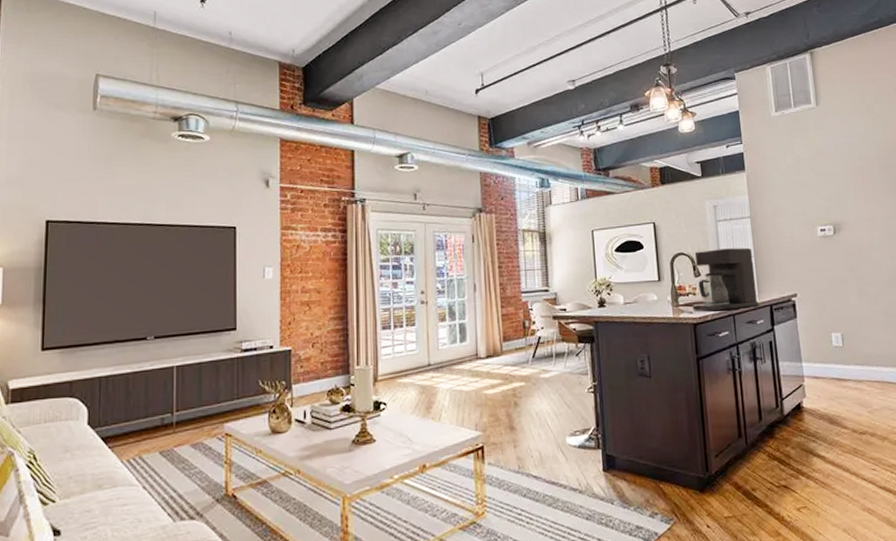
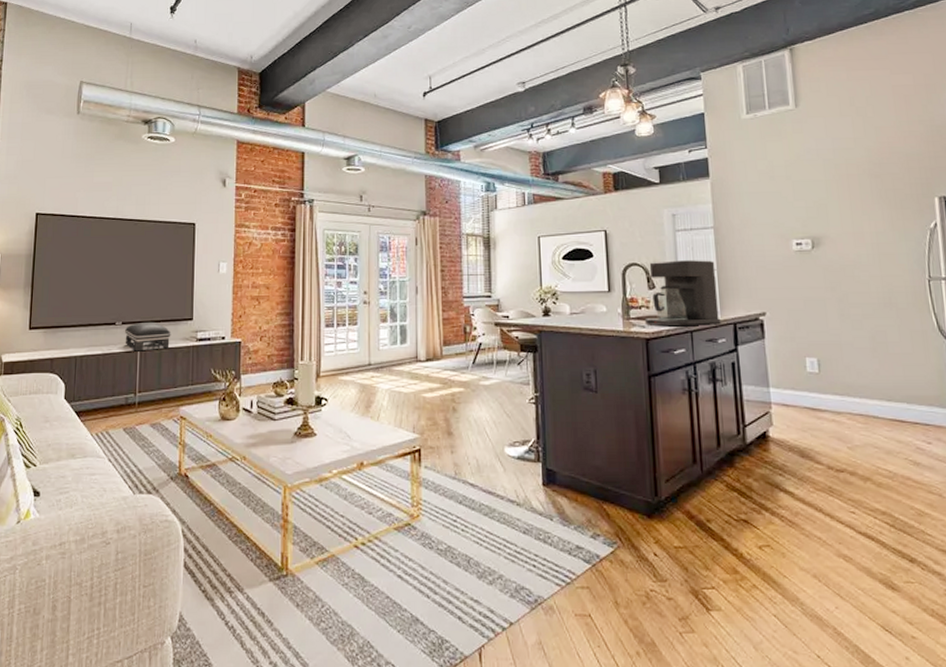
wireless router: none [157,334,212,368] -> present [124,321,171,352]

